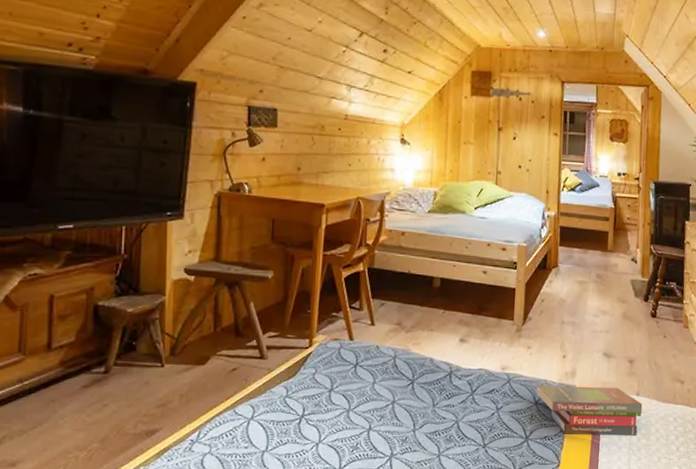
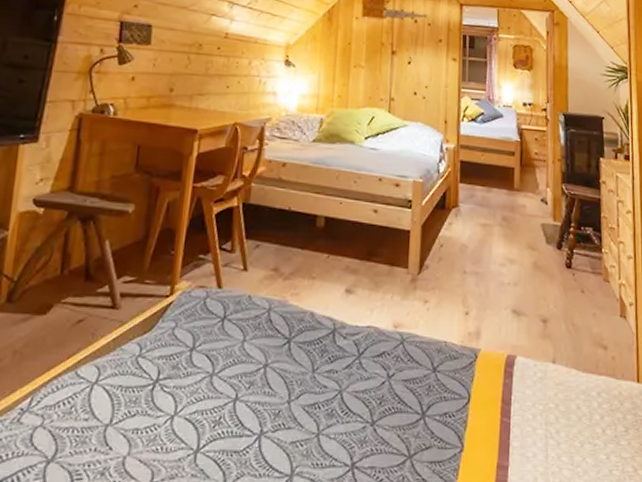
books: present [536,386,643,437] -> none [435,349,560,415]

